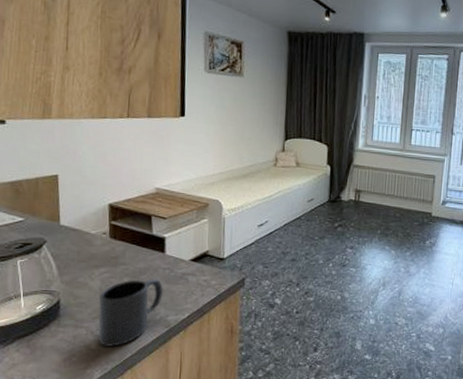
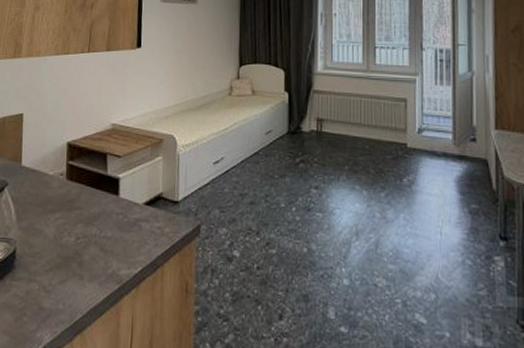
mug: present [98,279,164,348] -> none [50,225,117,307]

